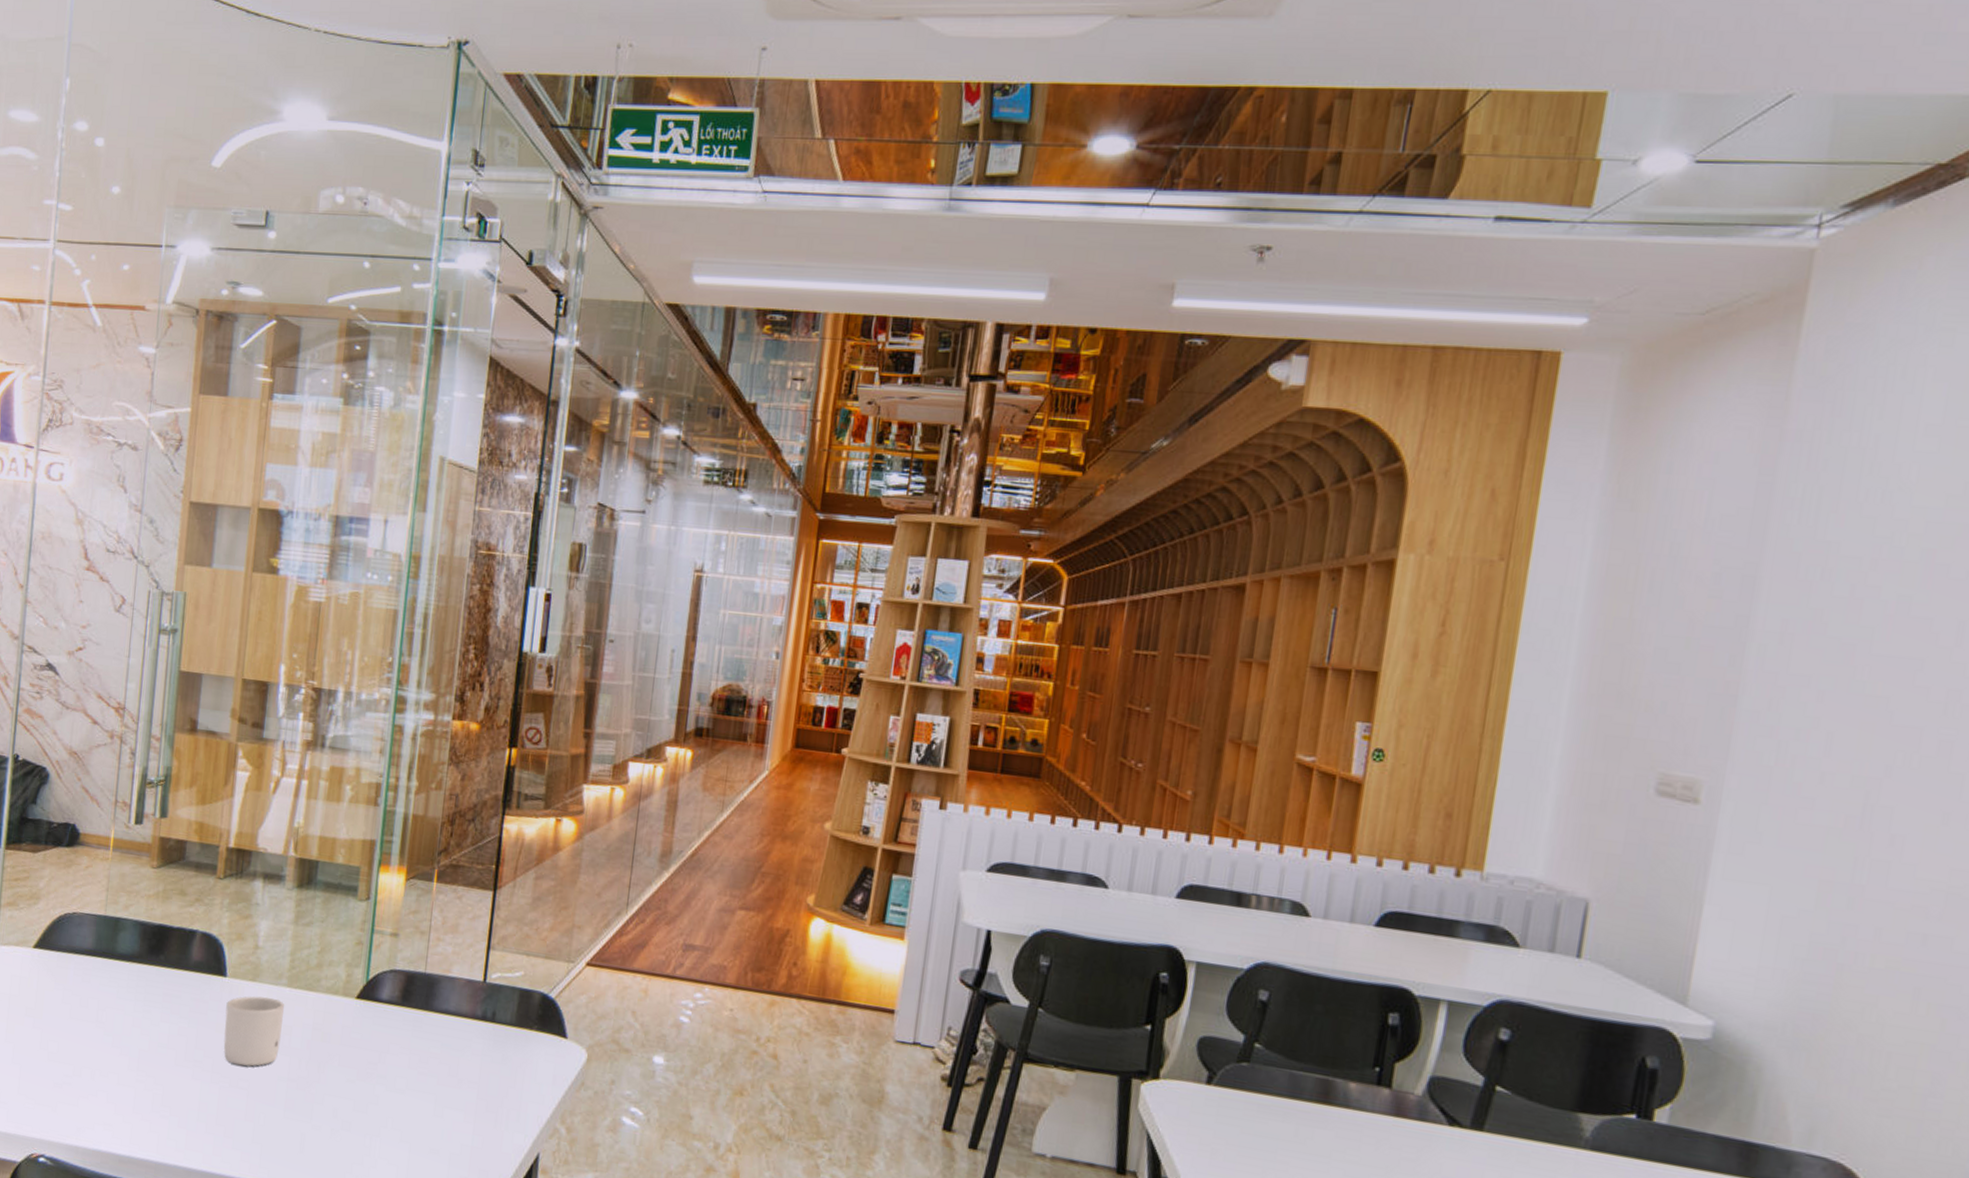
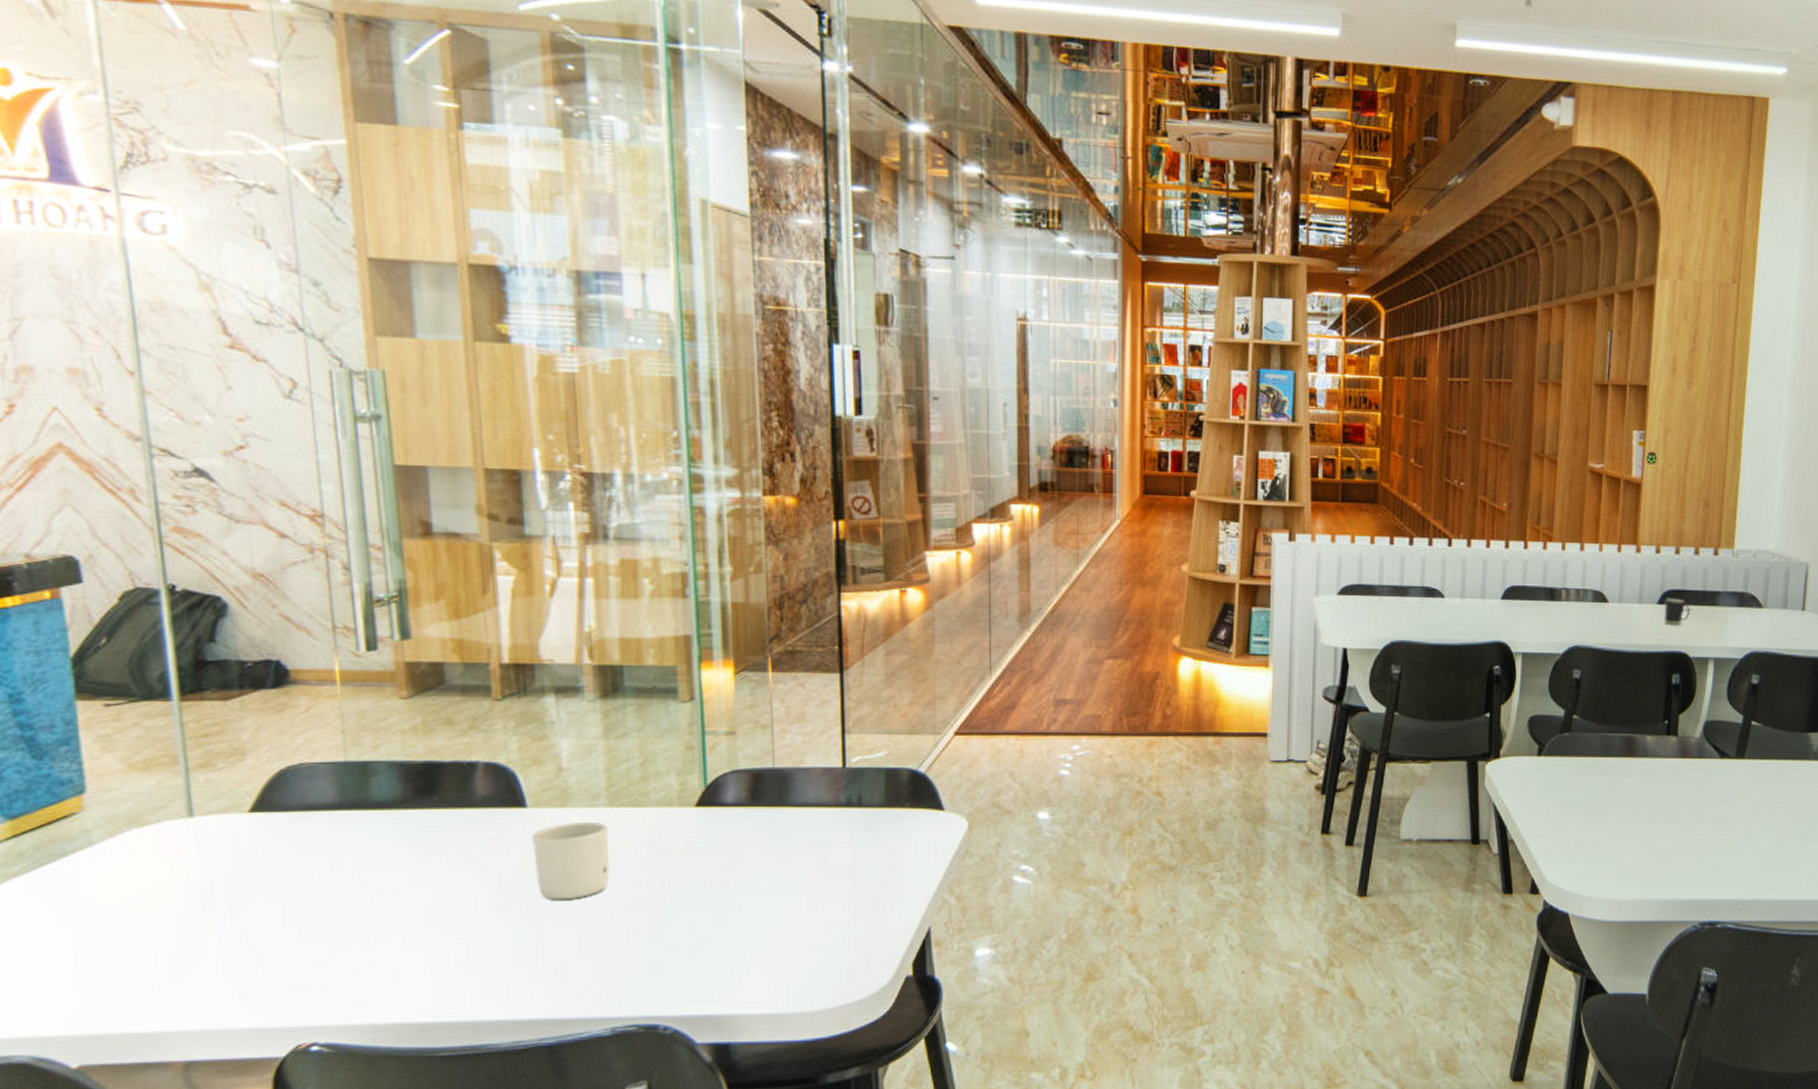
mug: none [1382,920,1418,954] -> present [1664,598,1690,624]

